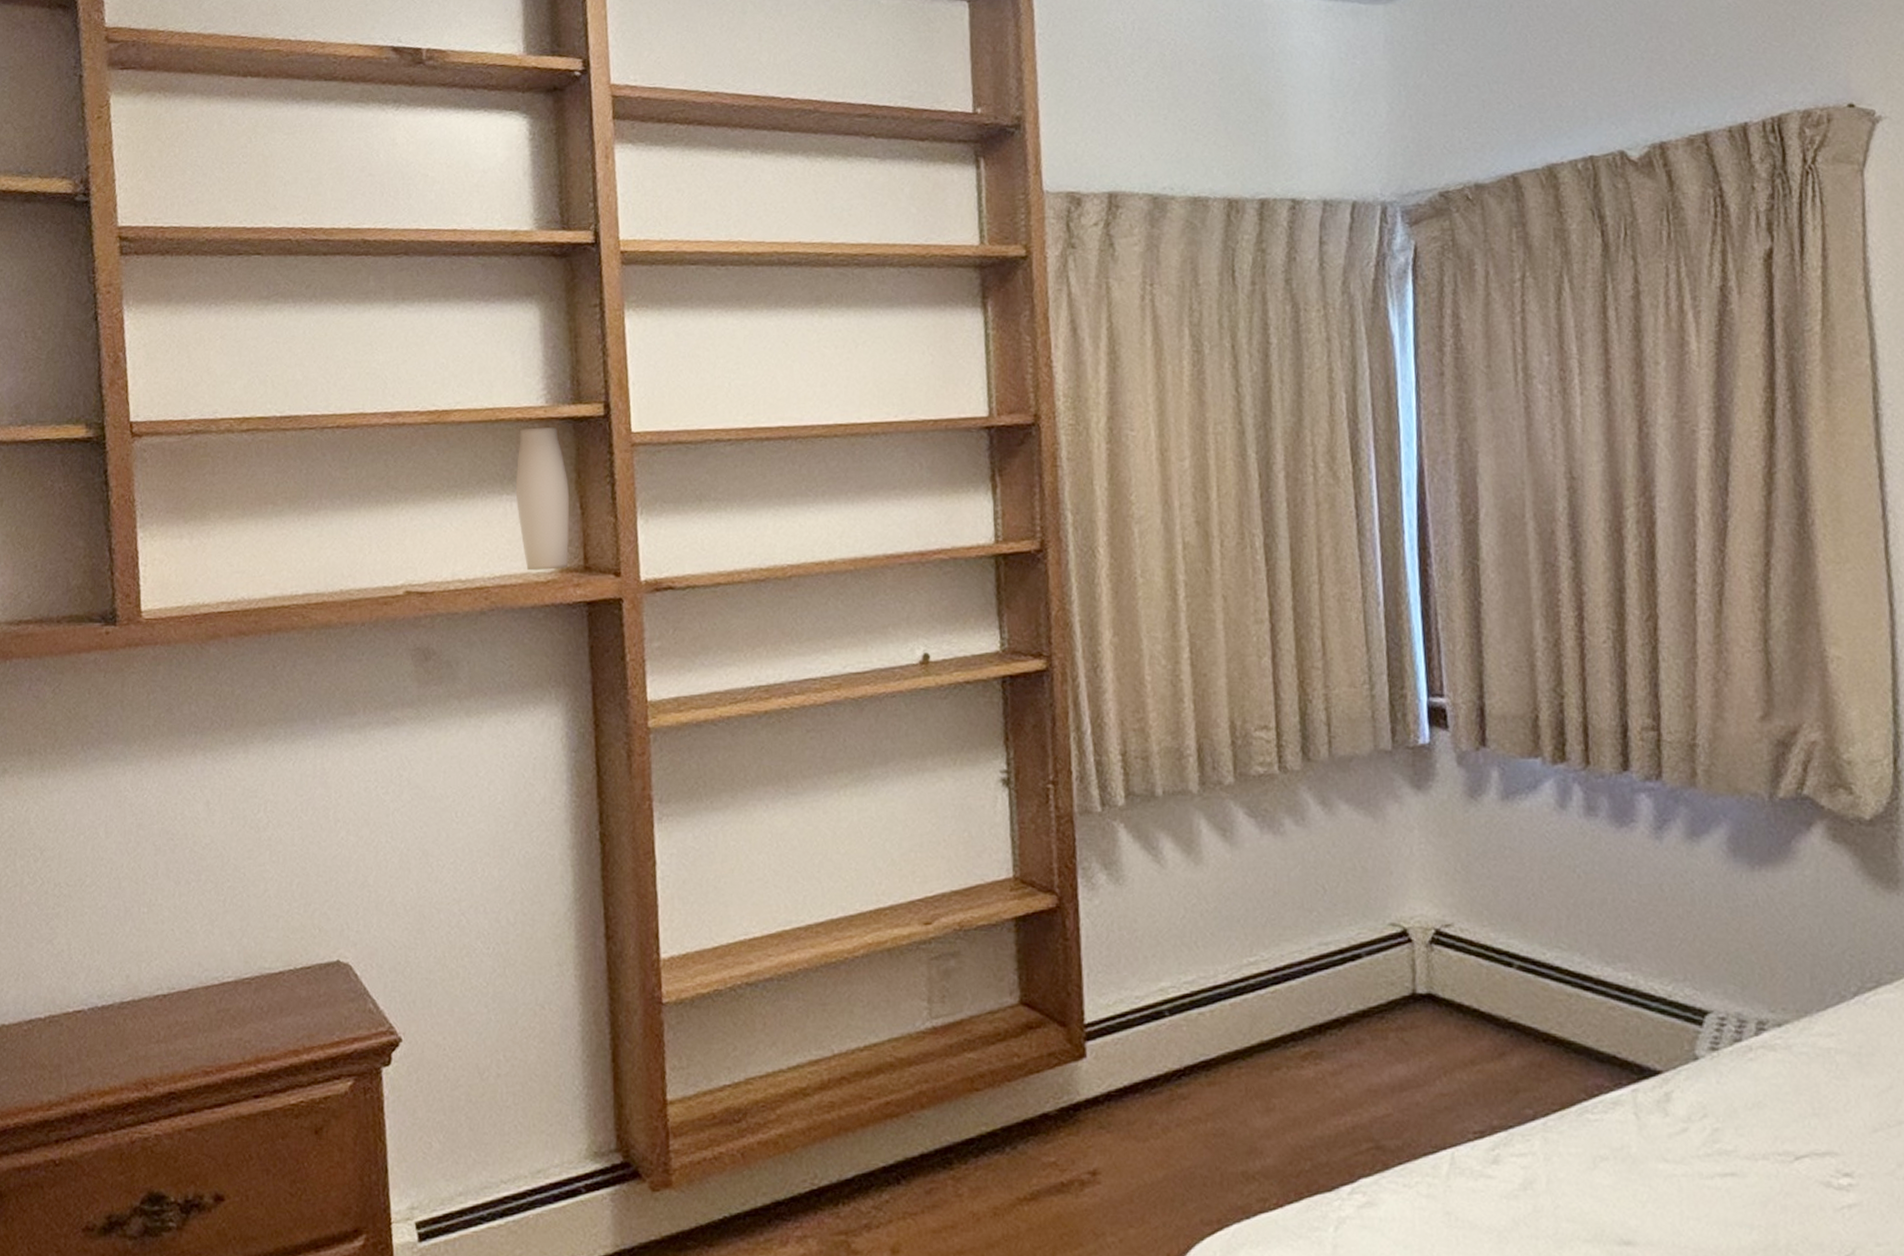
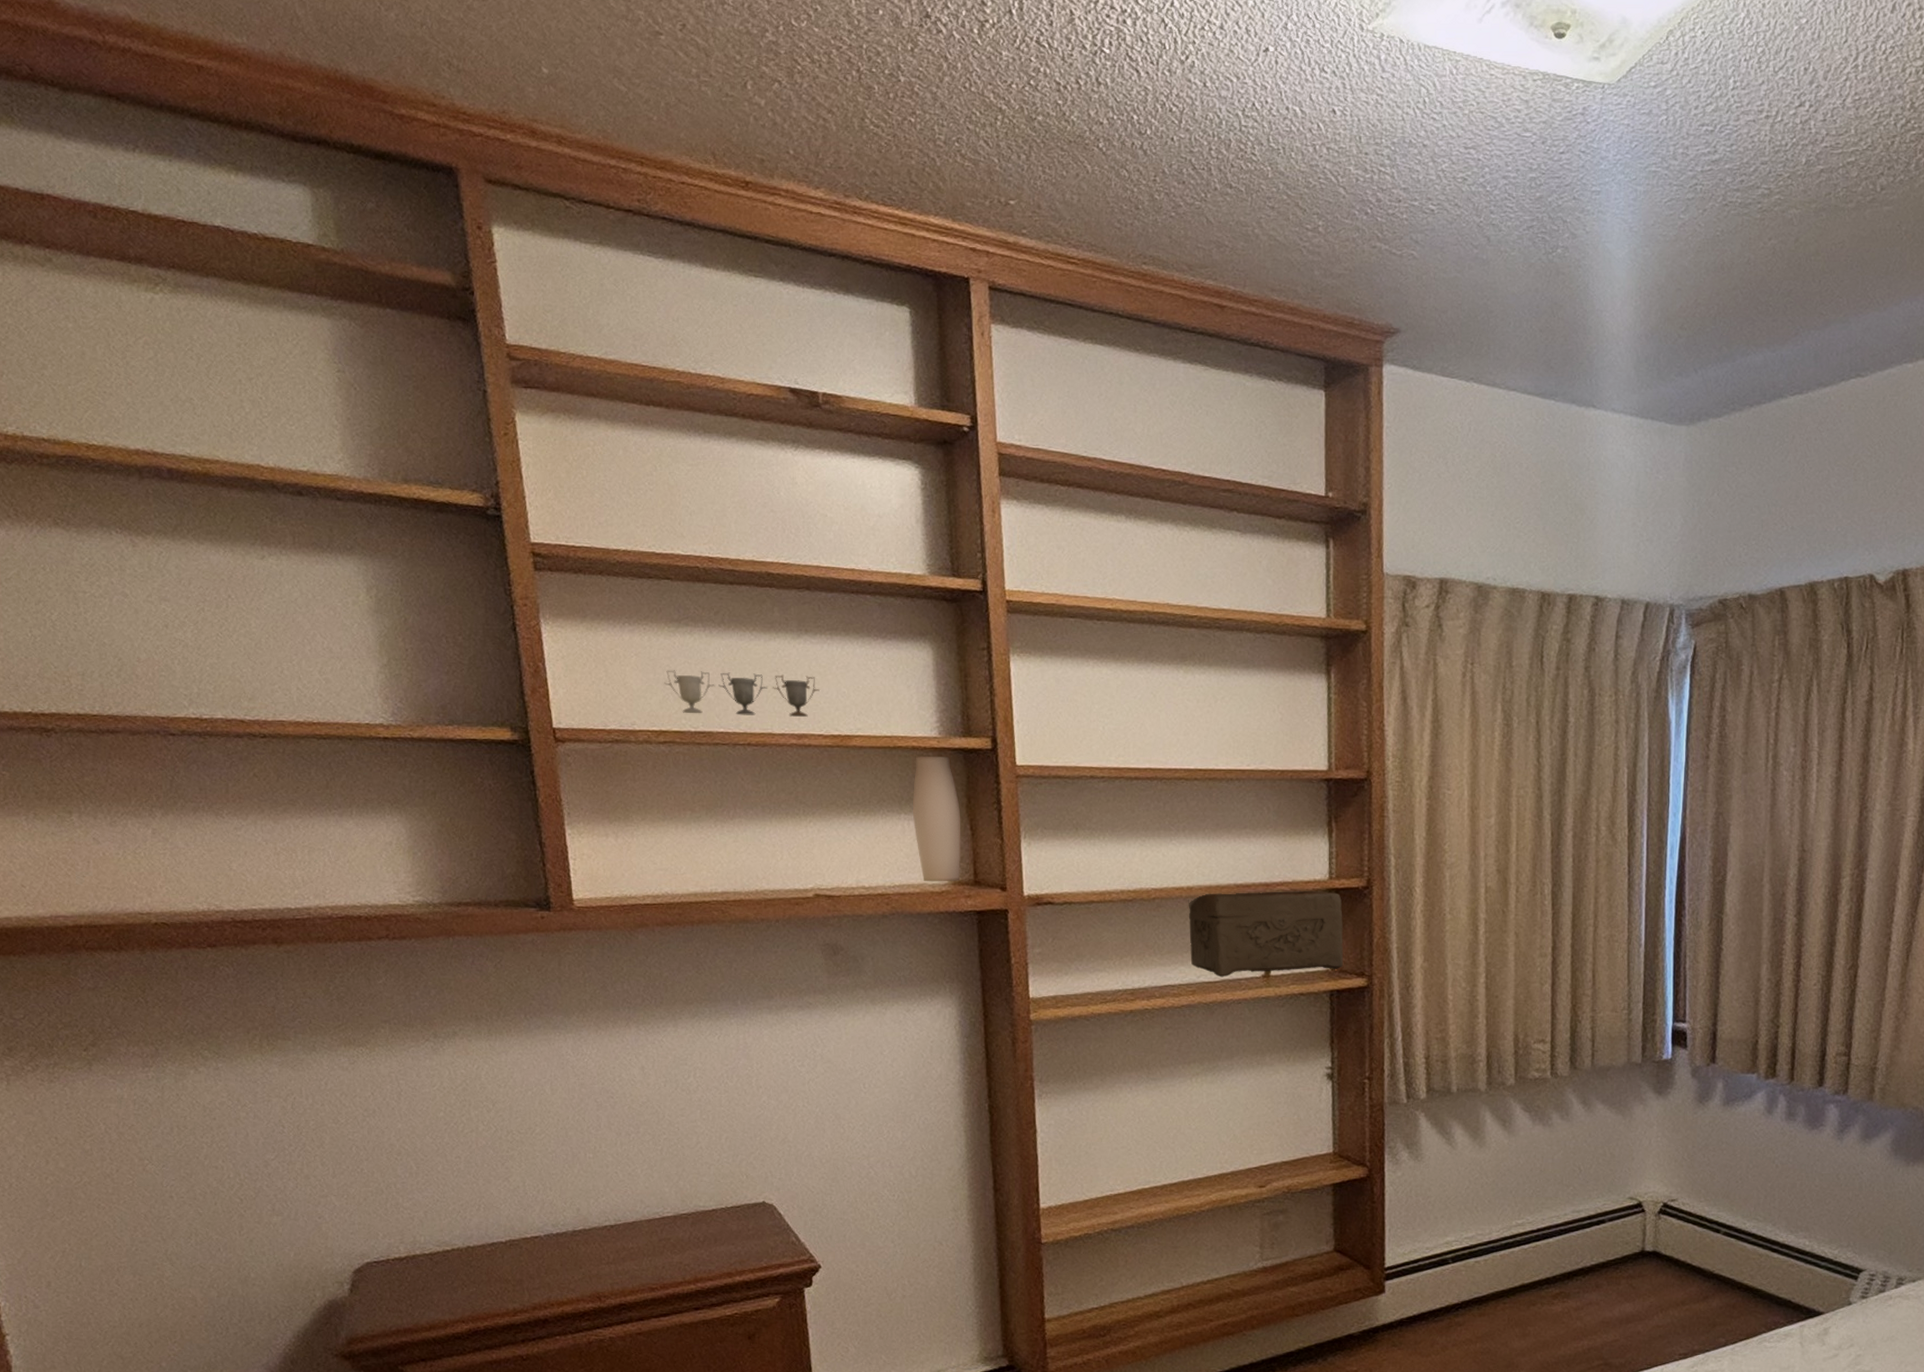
trophy: none [250,348,417,397] -> present [664,670,821,718]
decorative box: none [830,558,1016,667] -> present [1188,891,1343,978]

